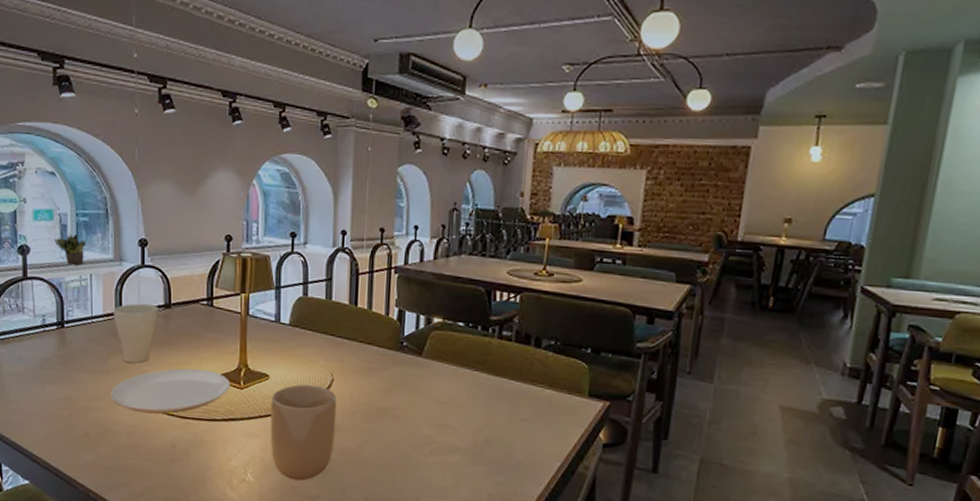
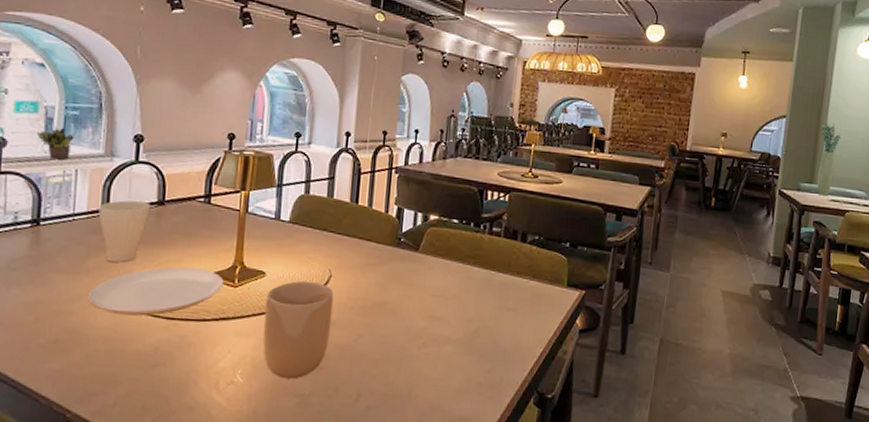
vase: none [914,199,955,294] -> present [816,121,842,196]

